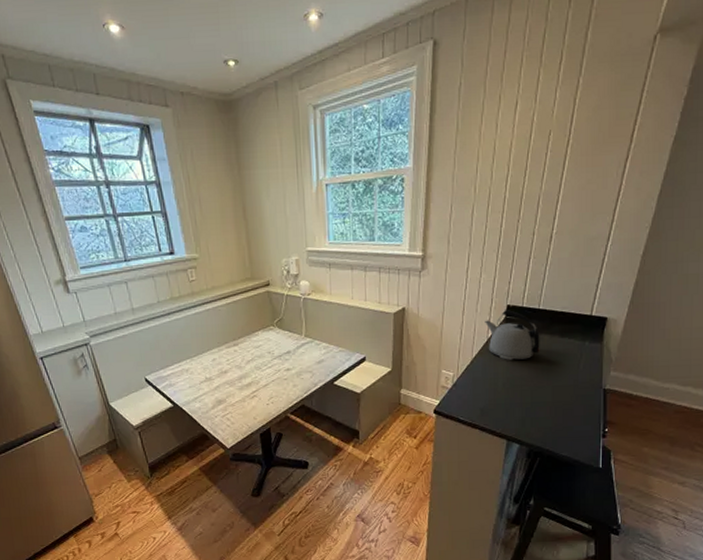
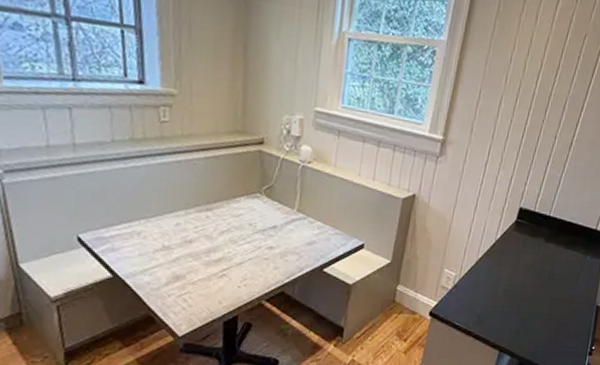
kettle: present [485,310,540,360] -> none [494,212,547,267]

